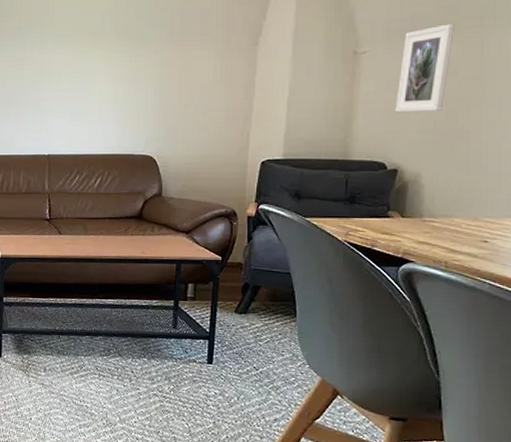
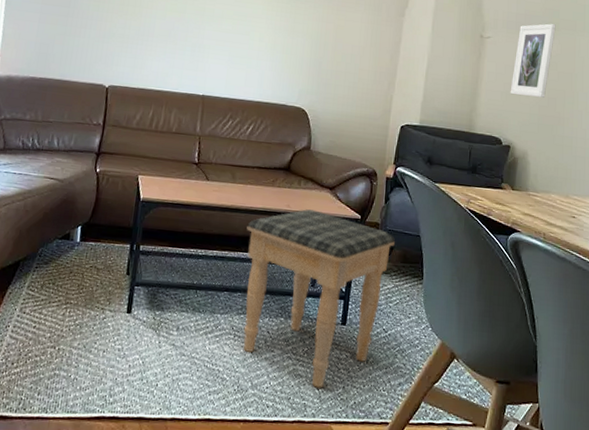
footstool: none [103,254,263,423] -> present [243,209,396,388]

